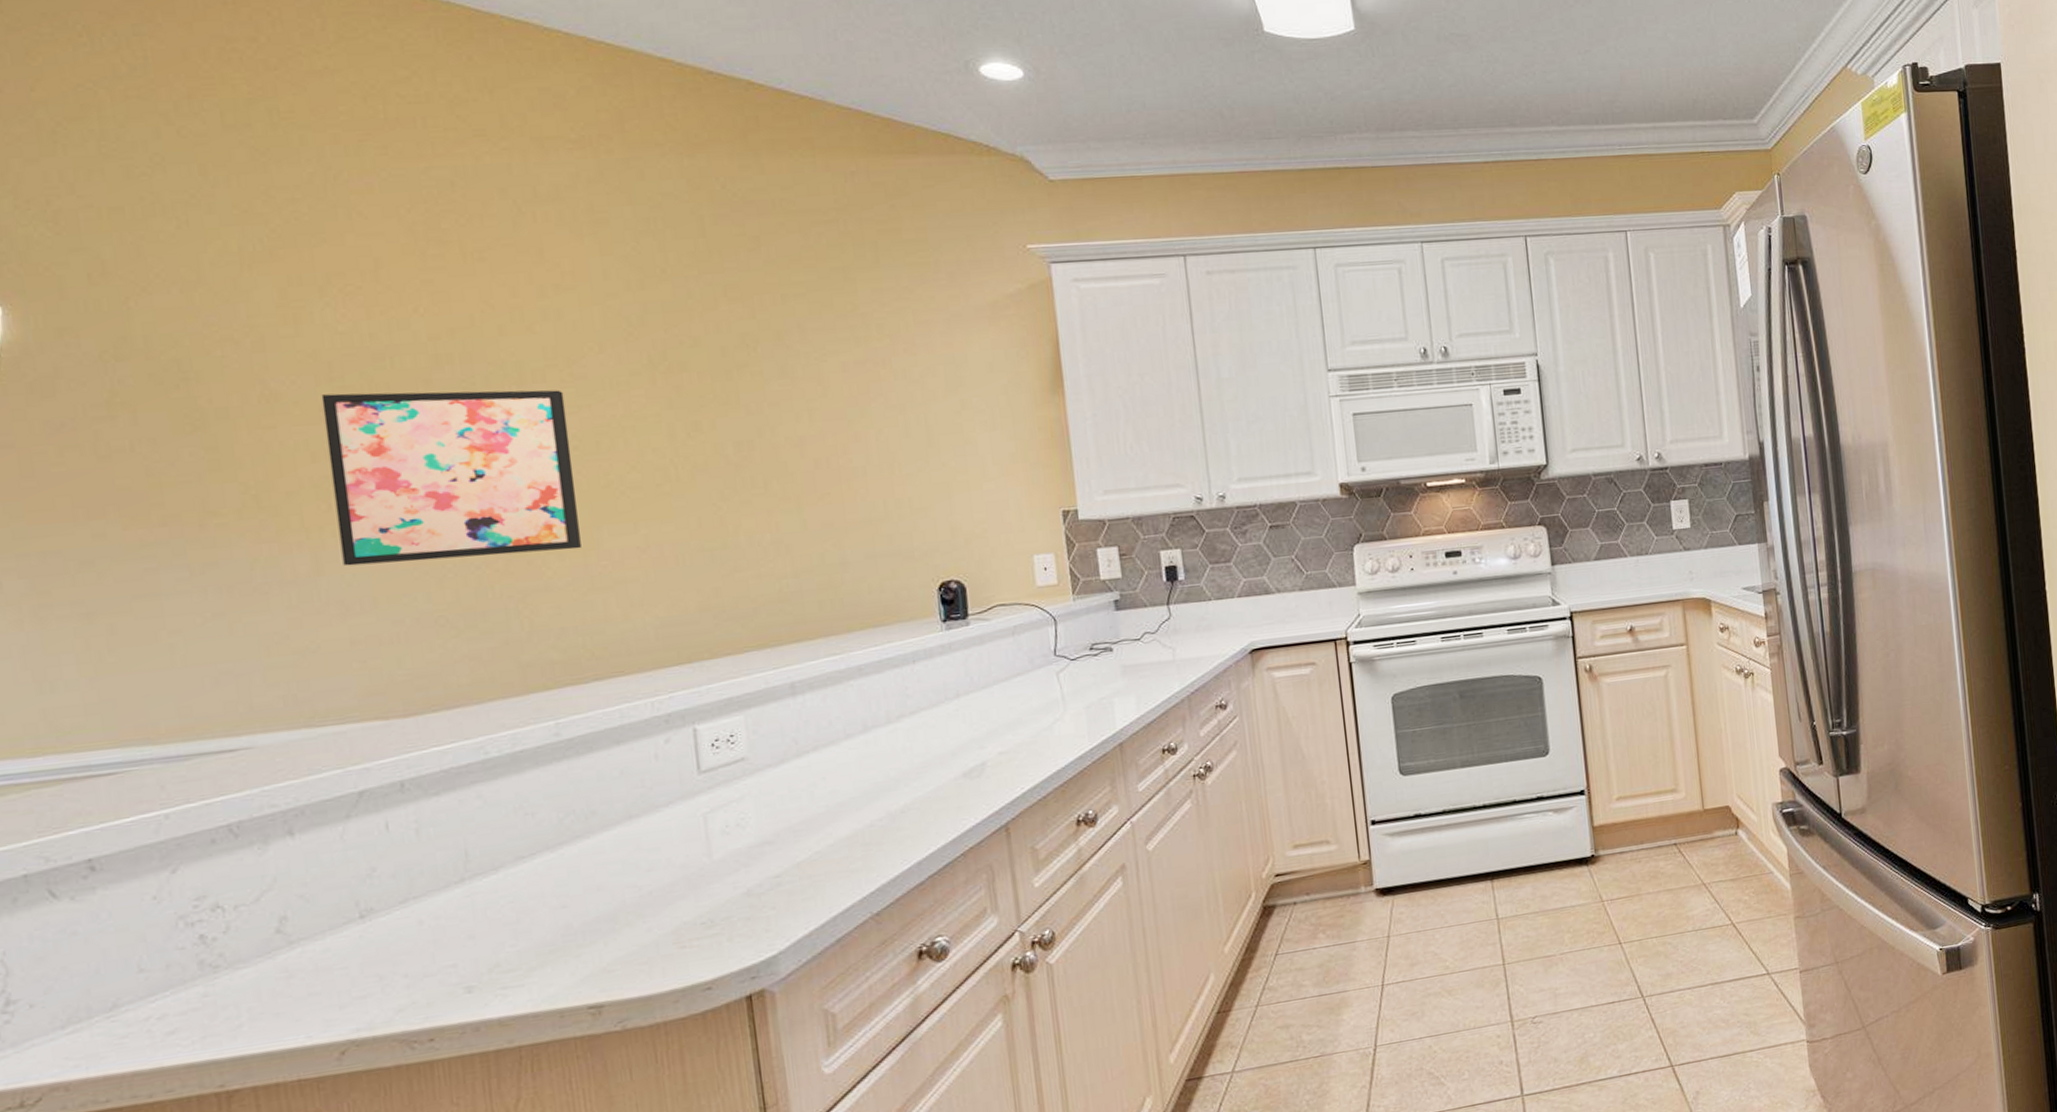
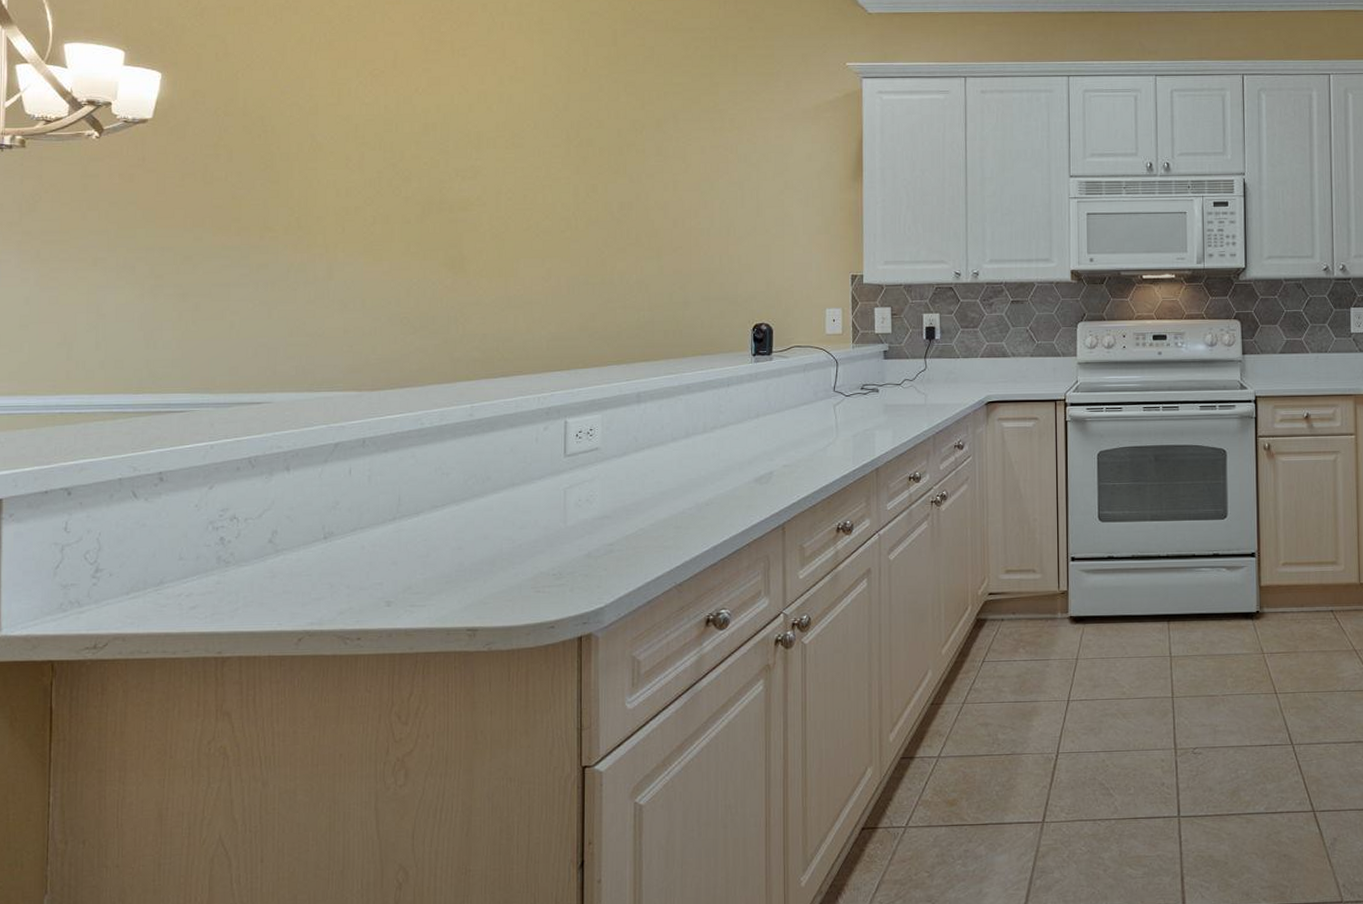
wall art: present [321,390,581,567] -> none [347,148,506,275]

